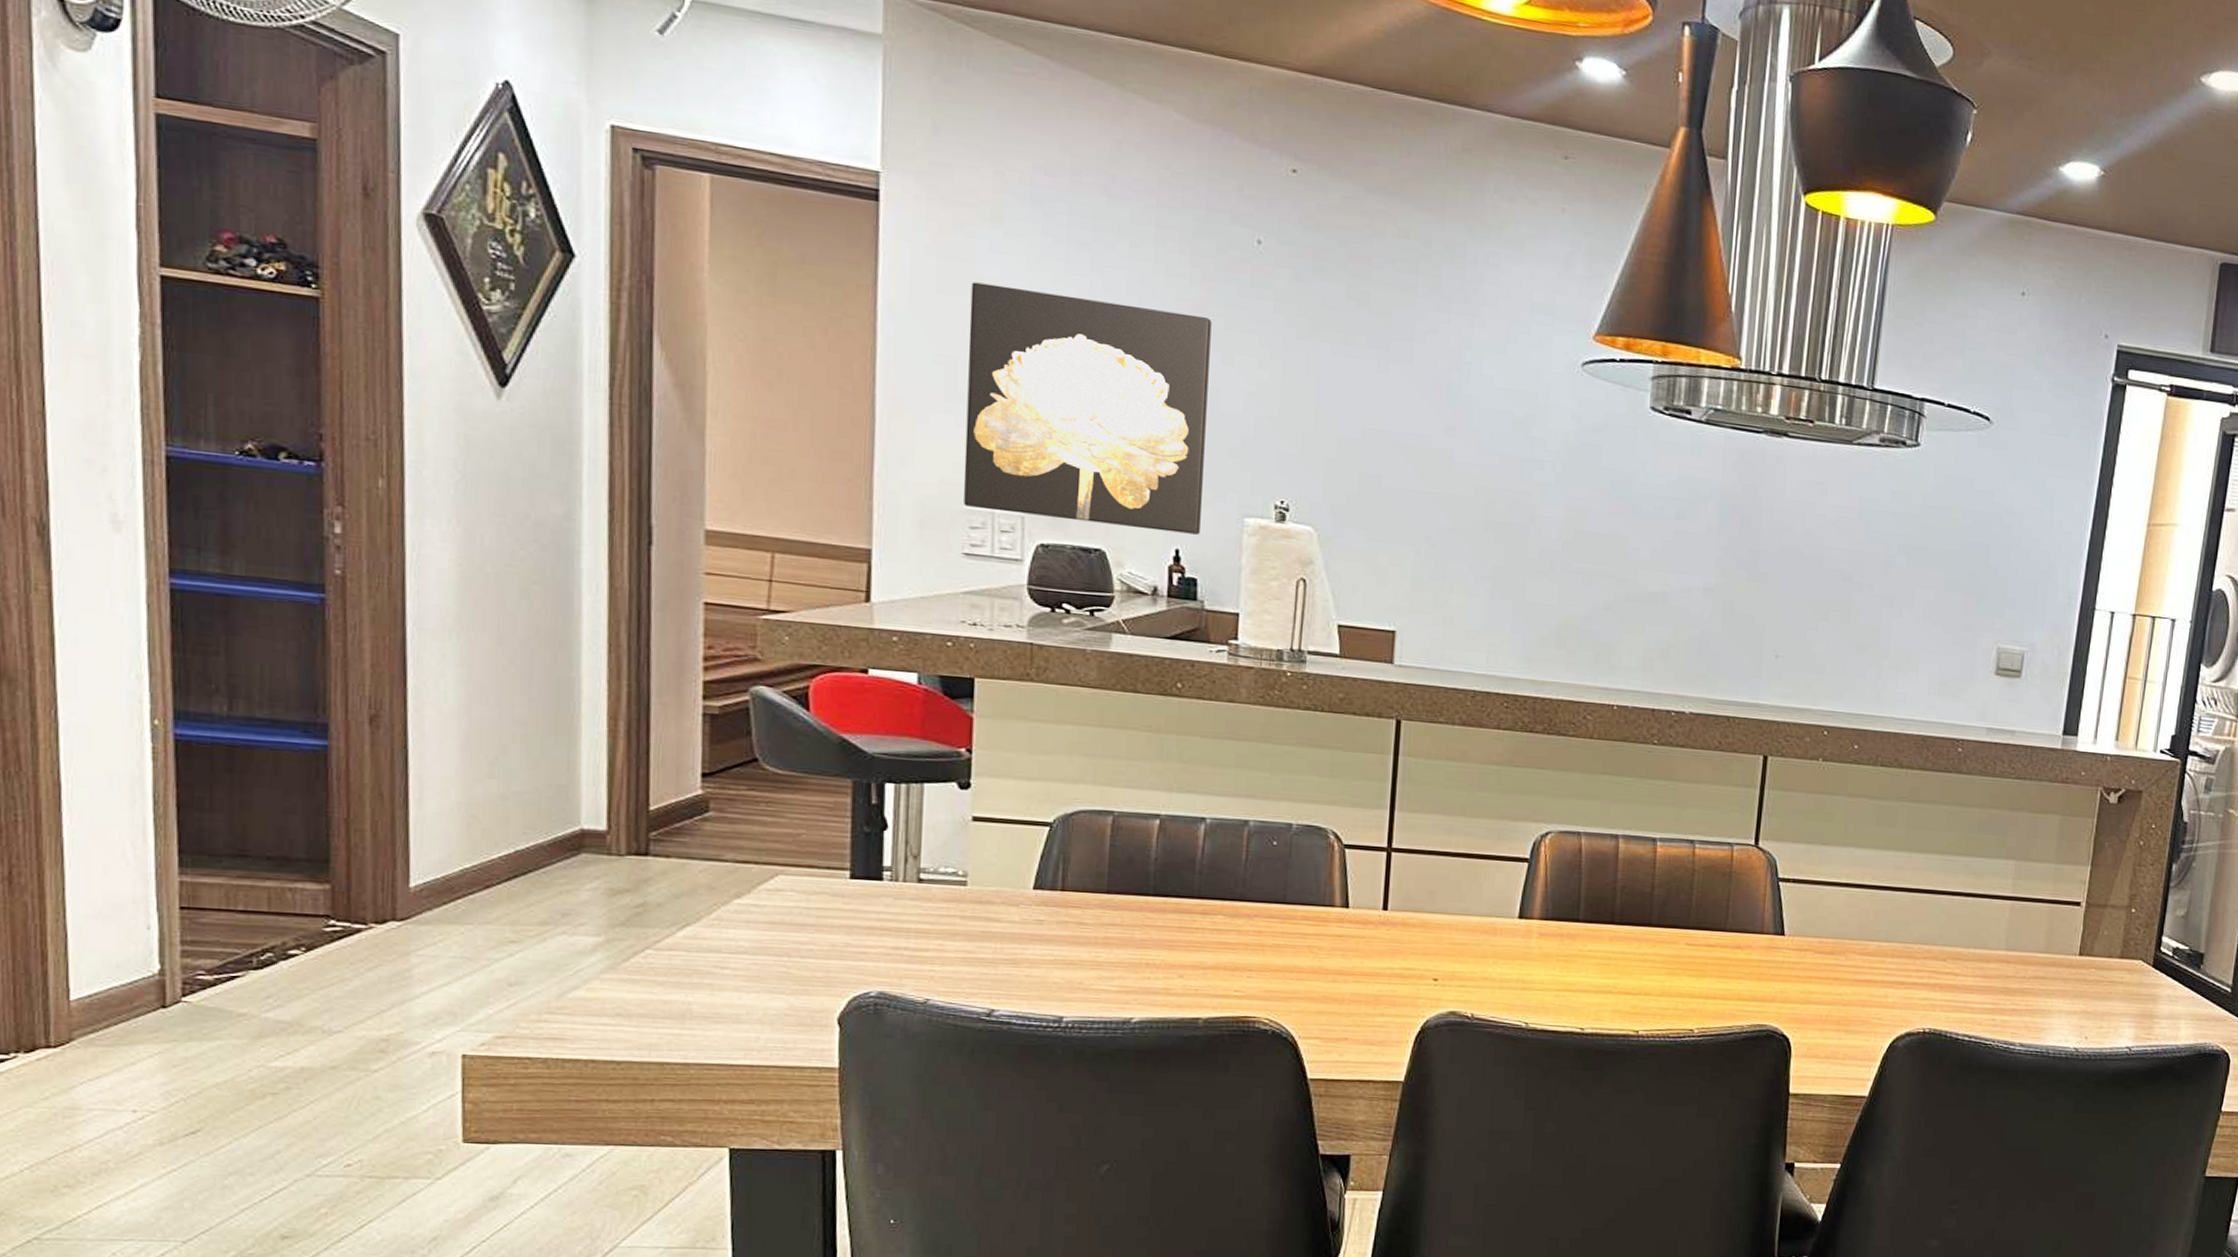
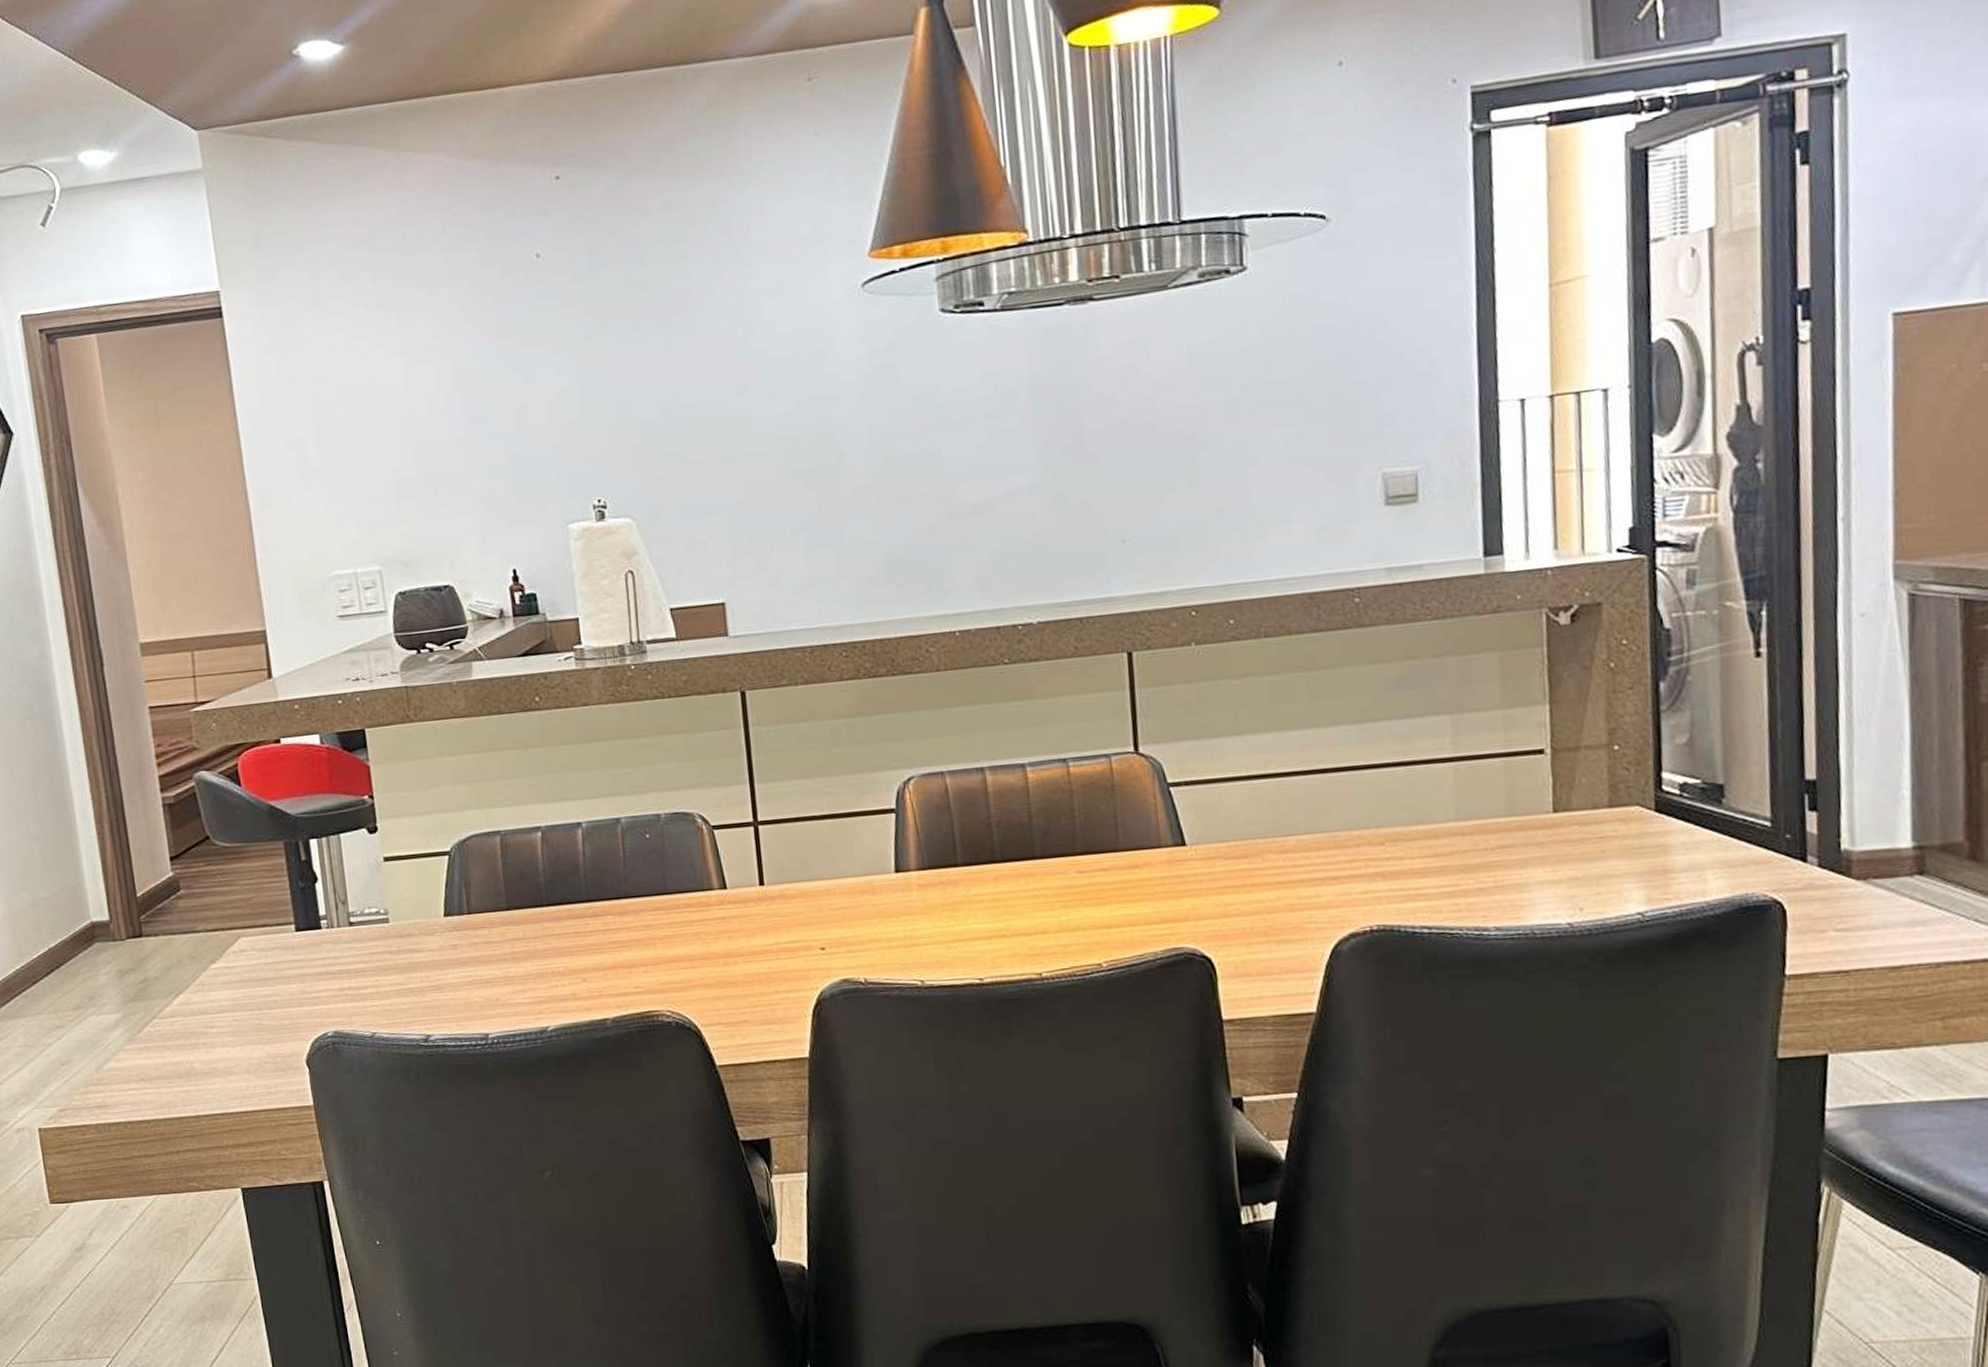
wall art: present [963,282,1212,535] -> none [305,341,531,573]

